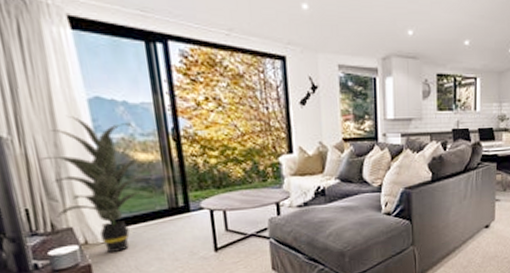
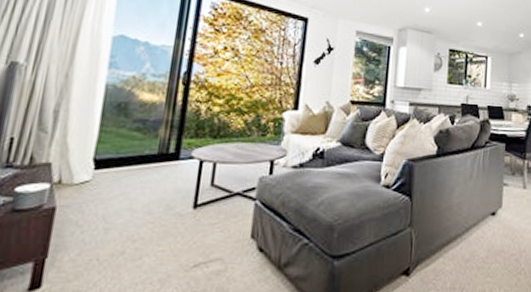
indoor plant: present [39,116,153,254] -> none [41,50,150,197]

